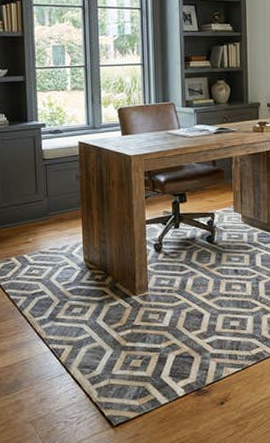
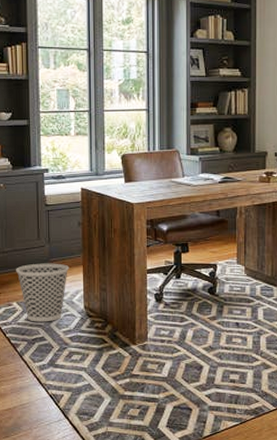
wastebasket: none [14,217,68,277] -> present [16,263,69,322]

